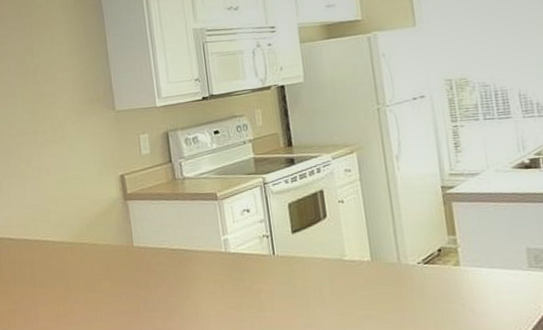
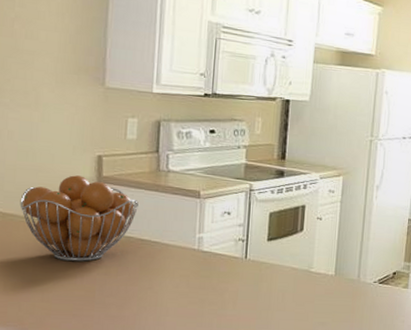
fruit basket: none [64,196,163,279] -> present [19,175,138,261]

